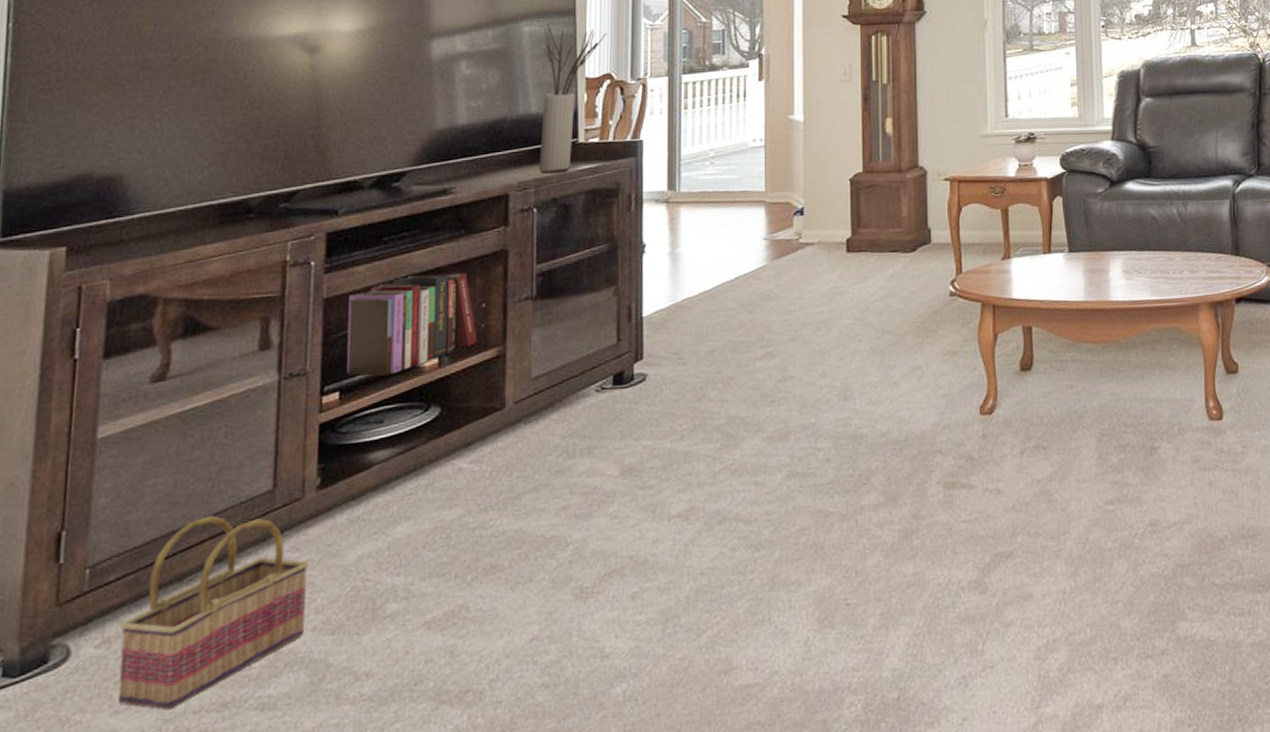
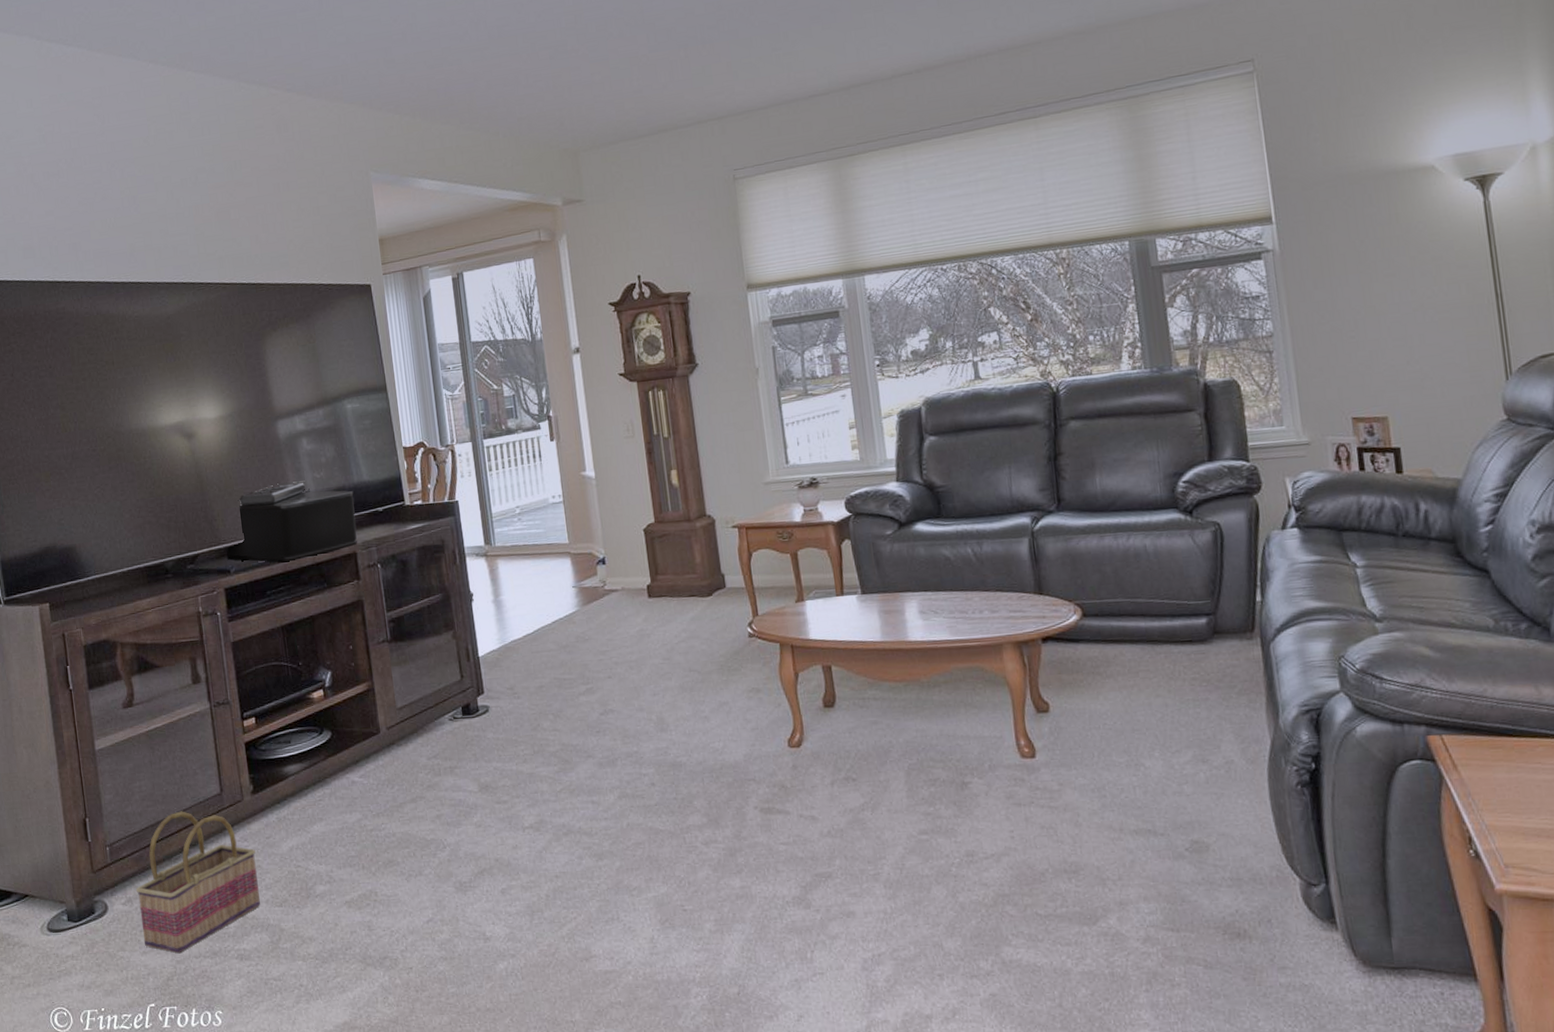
speaker: none [336,109,516,204] -> present [225,480,357,563]
books: present [346,272,478,377] -> none [249,620,351,706]
vase: present [539,23,608,175] -> none [363,400,416,535]

